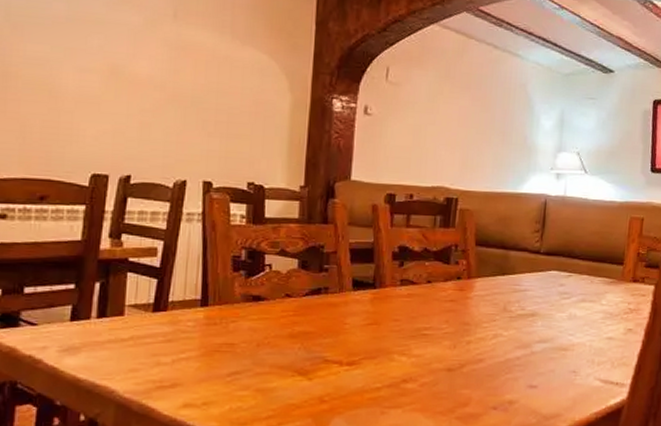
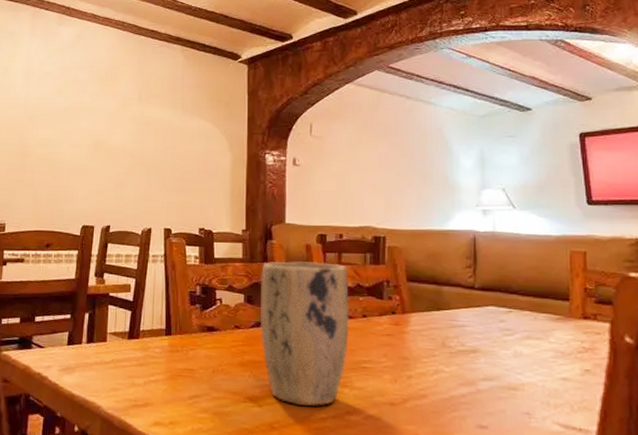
plant pot: none [314,223,415,377] -> present [259,261,350,407]

